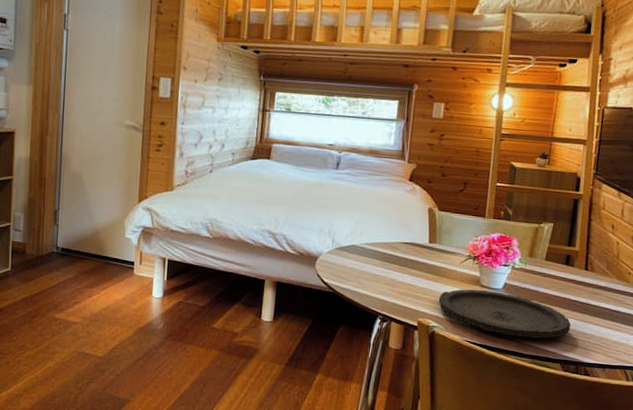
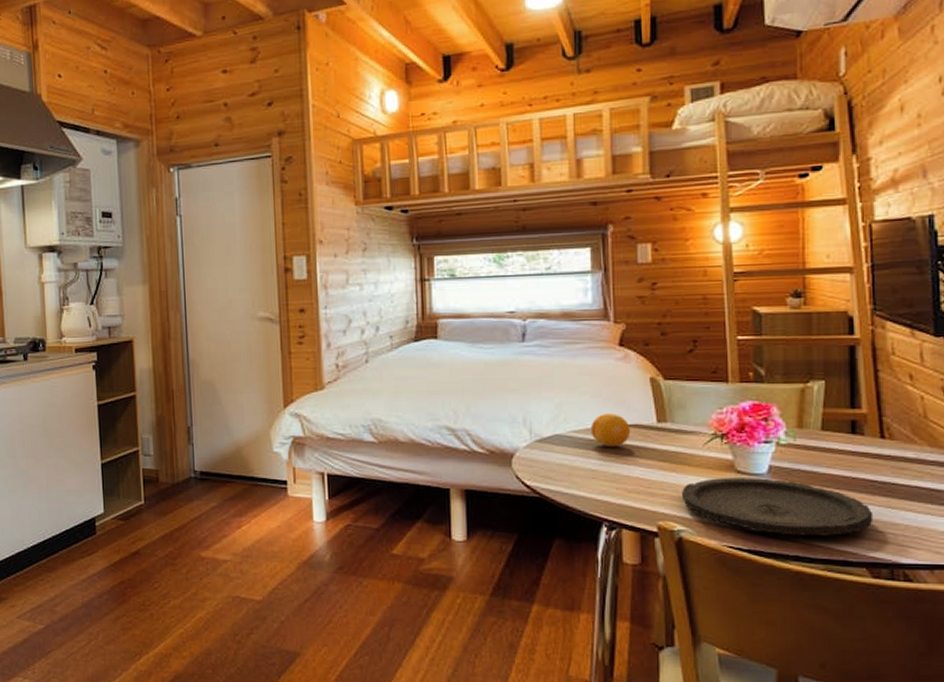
fruit: none [378,232,409,259] -> present [590,414,631,448]

